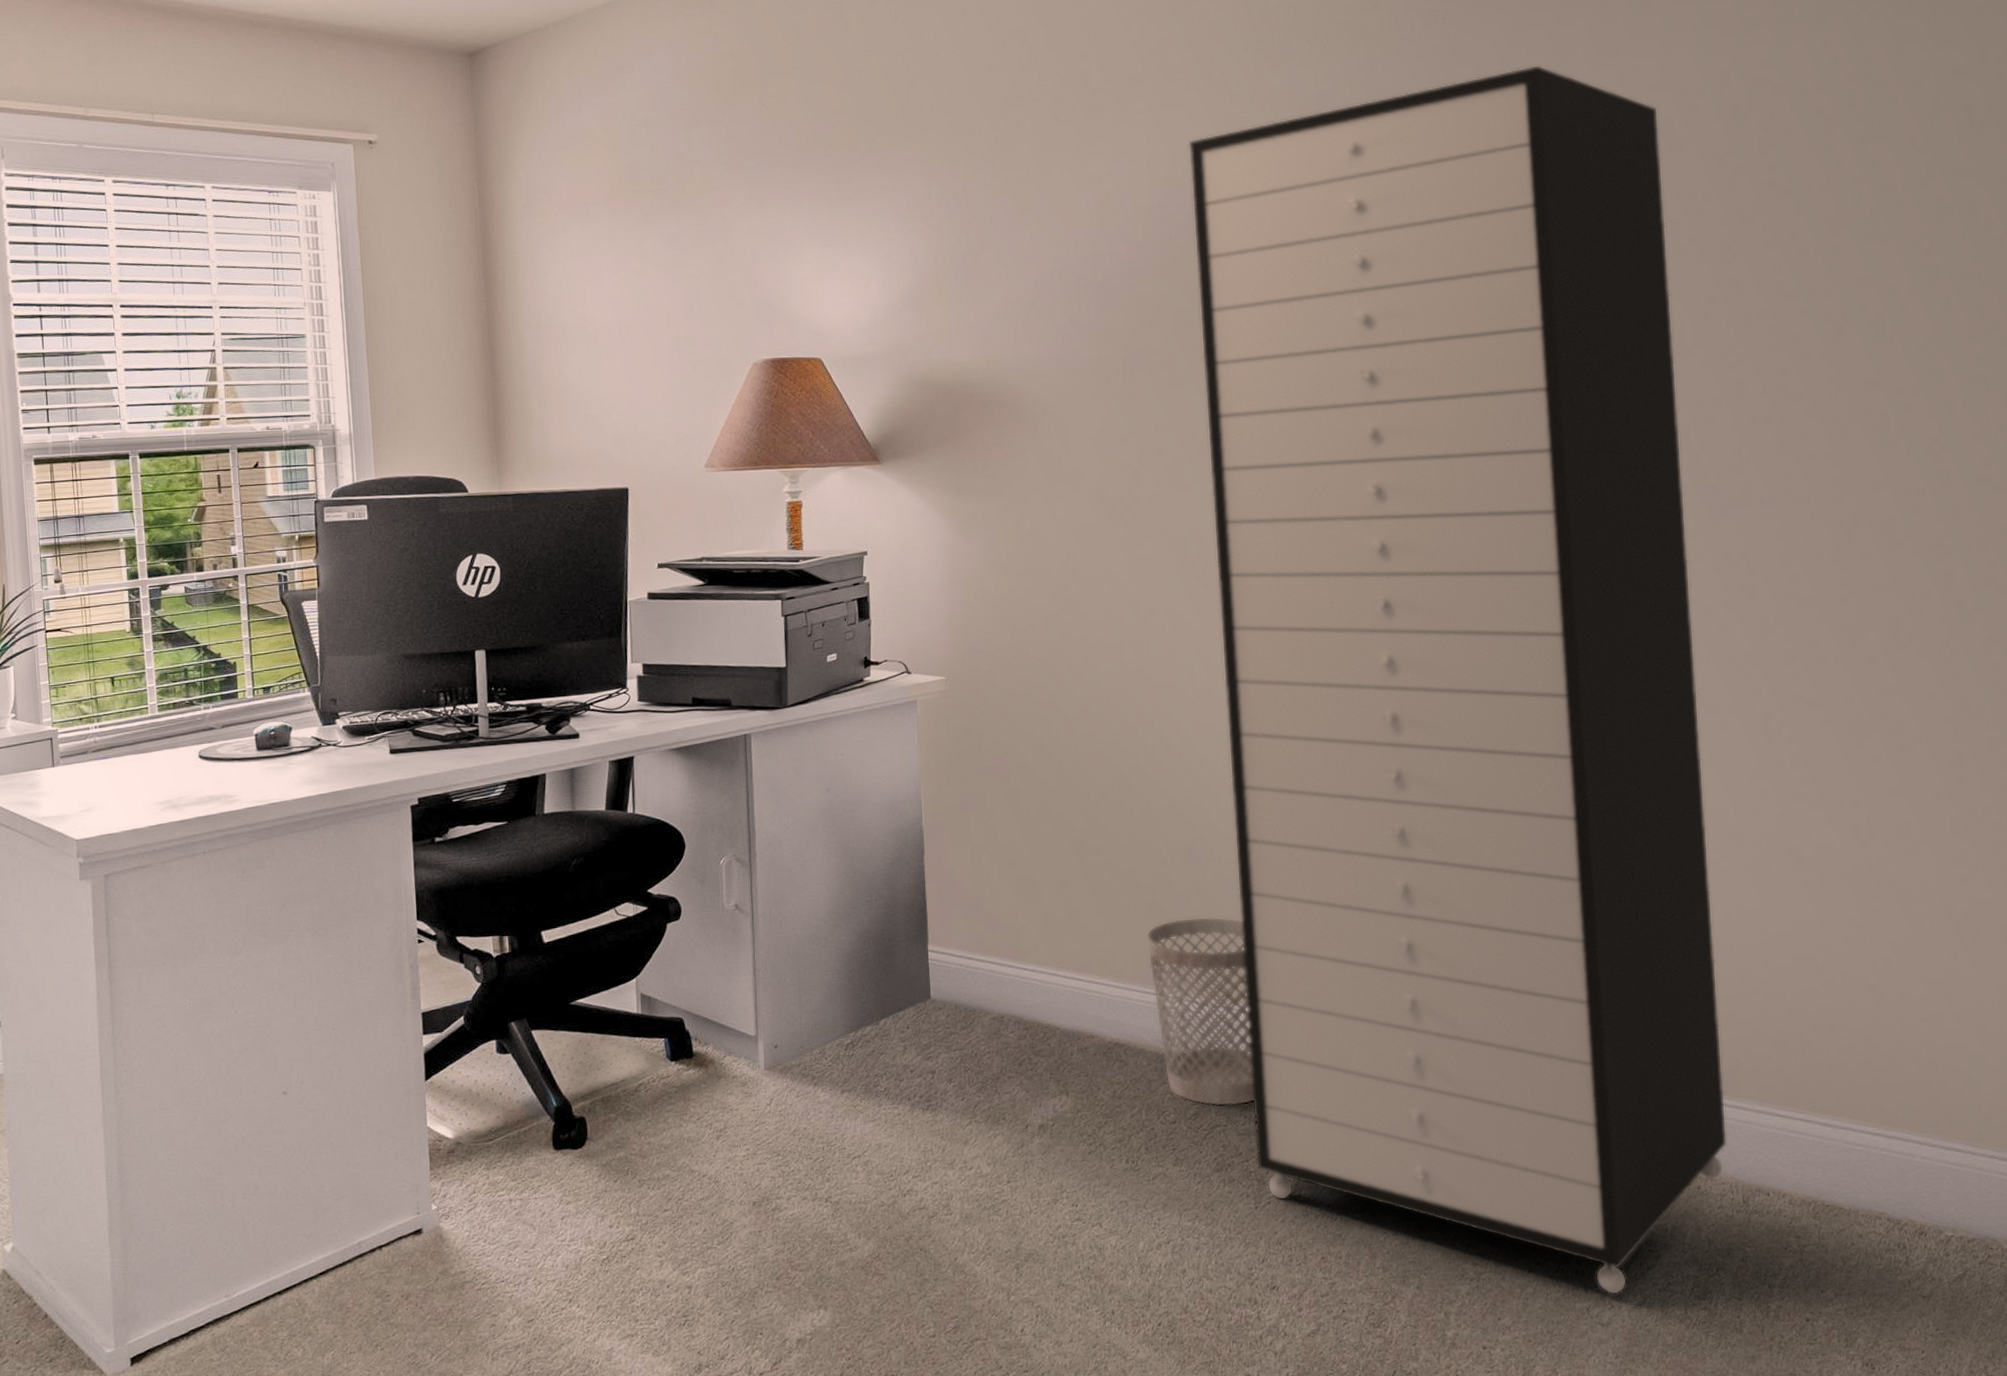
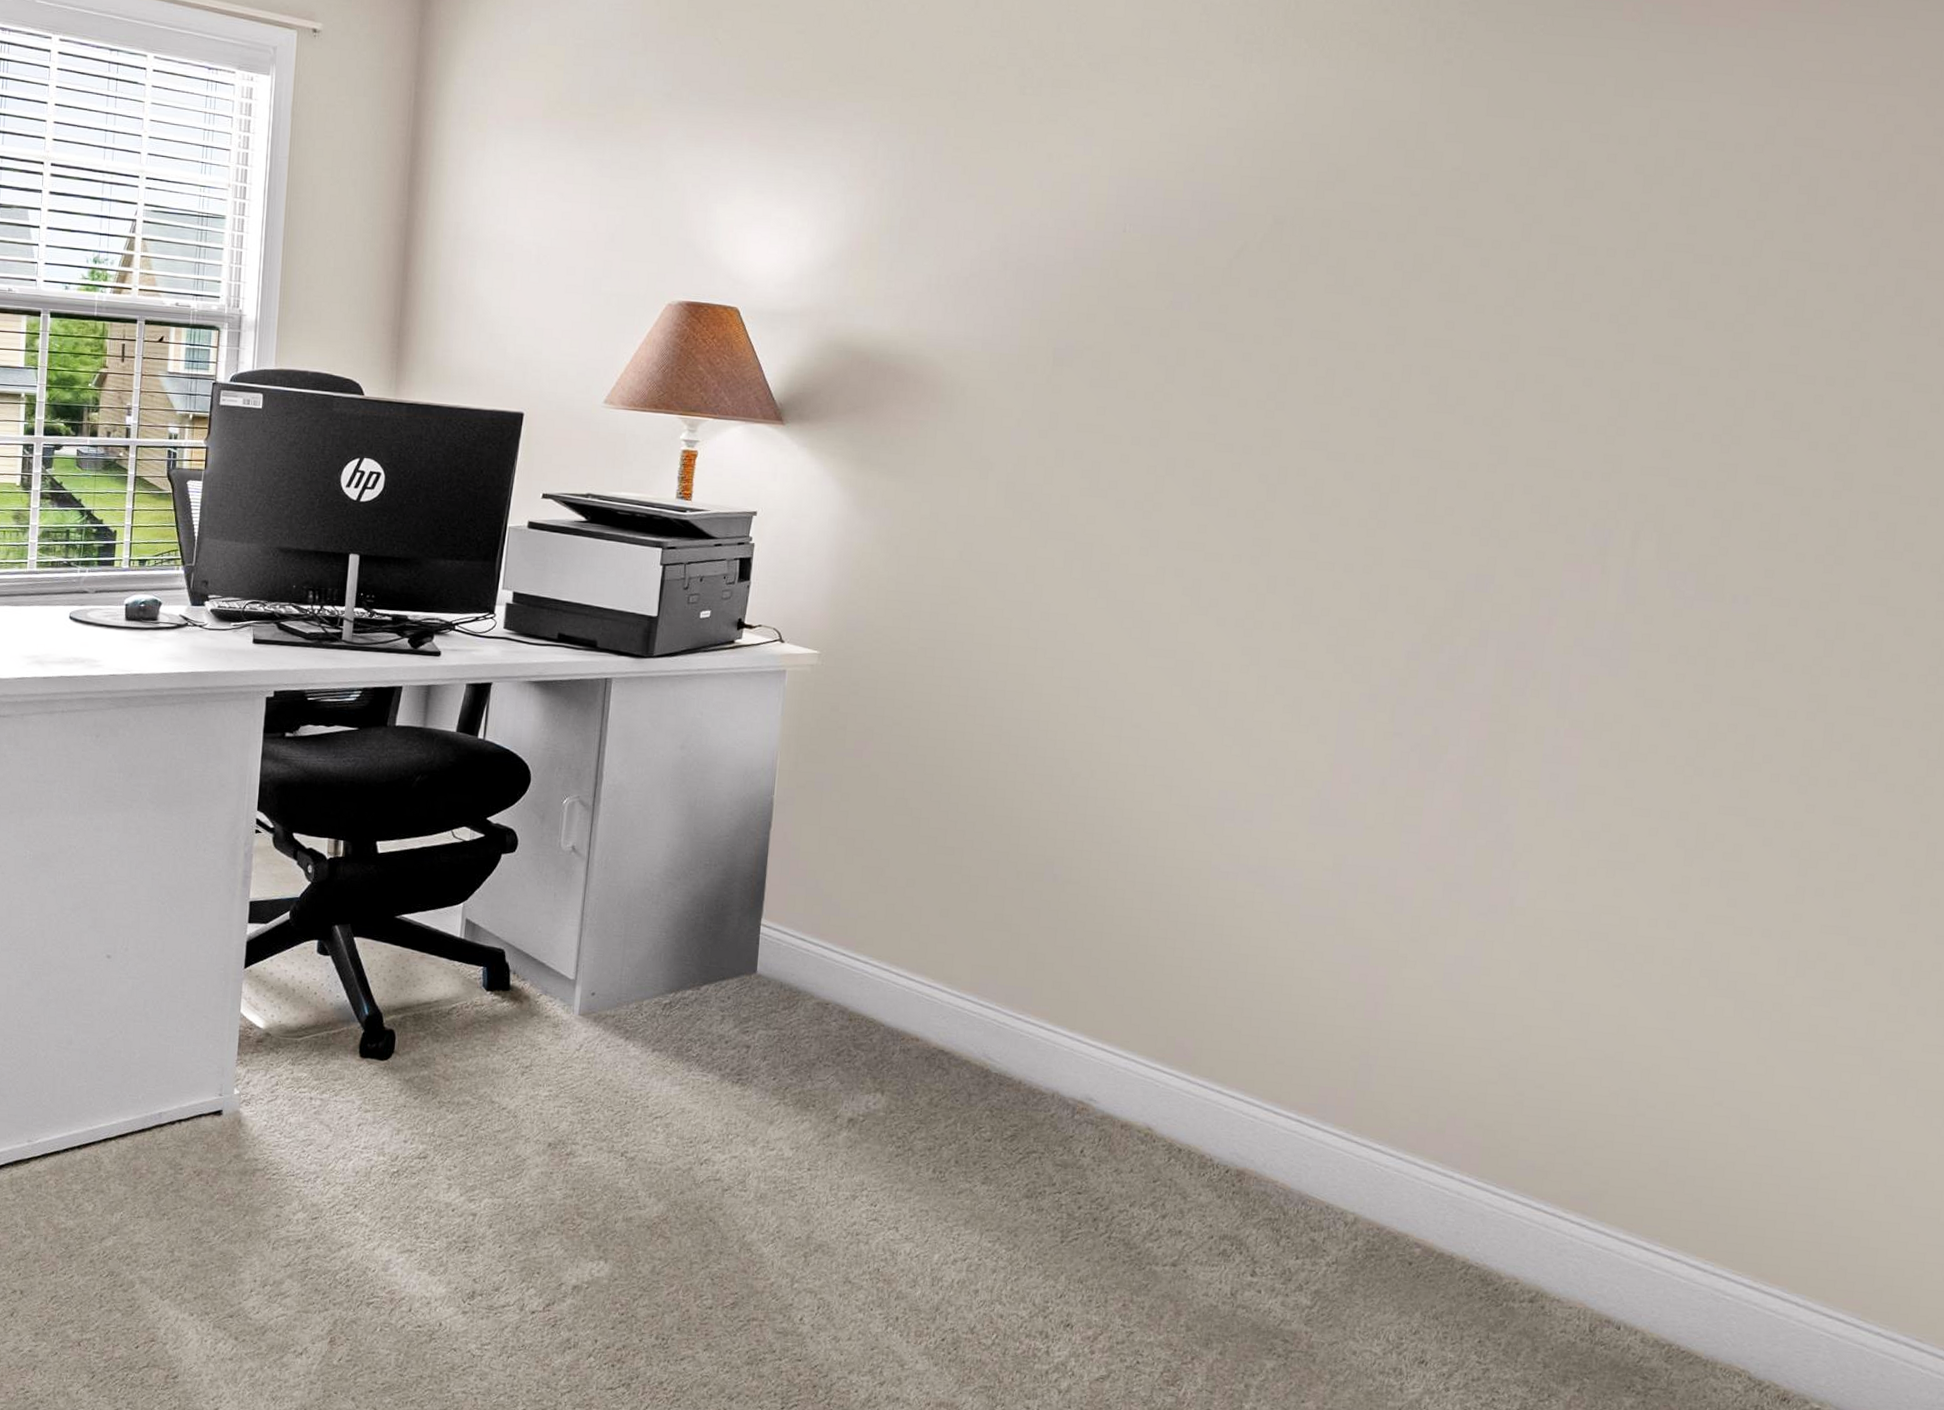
wastebasket: present [1146,916,1255,1107] -> none [987,935,1092,1136]
storage cabinet: present [1188,64,1728,1295] -> none [1068,94,1687,1400]

